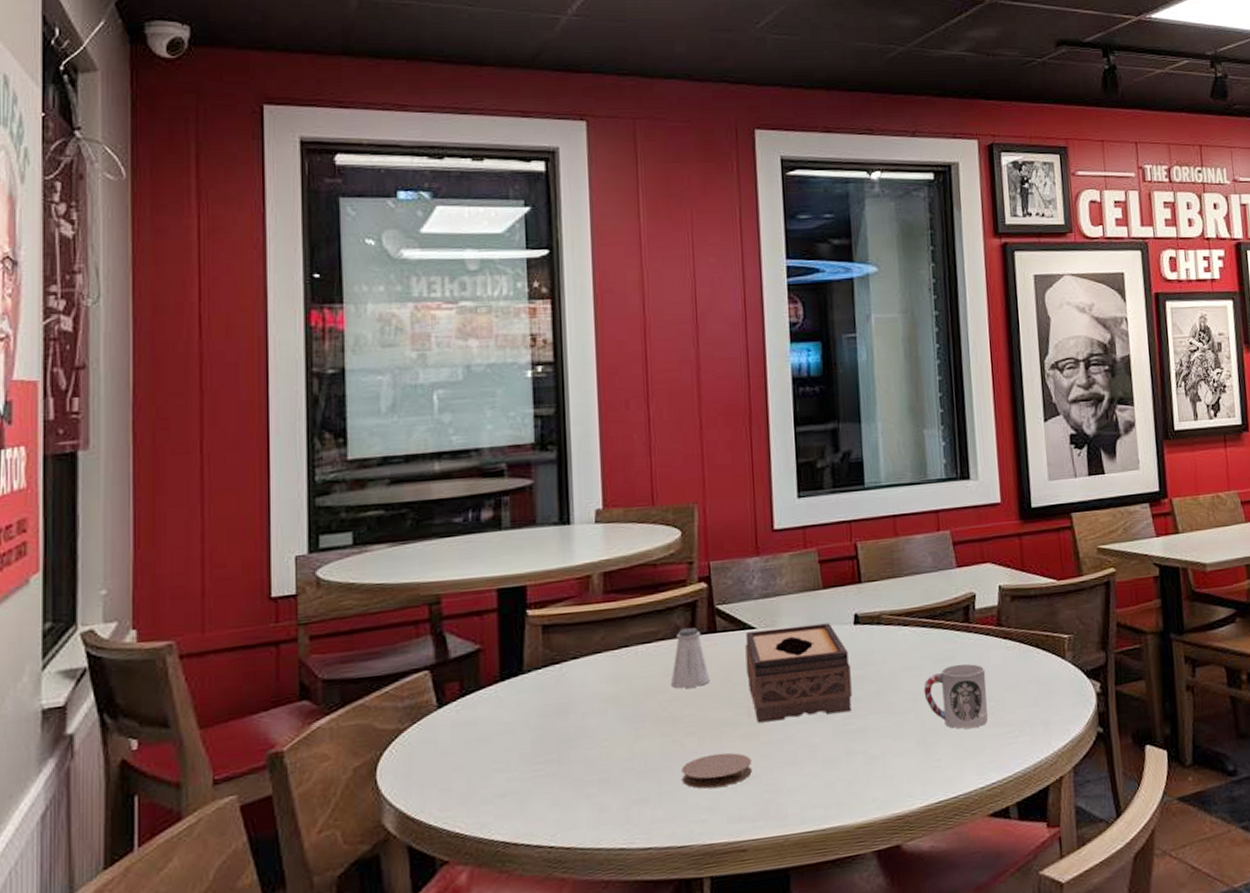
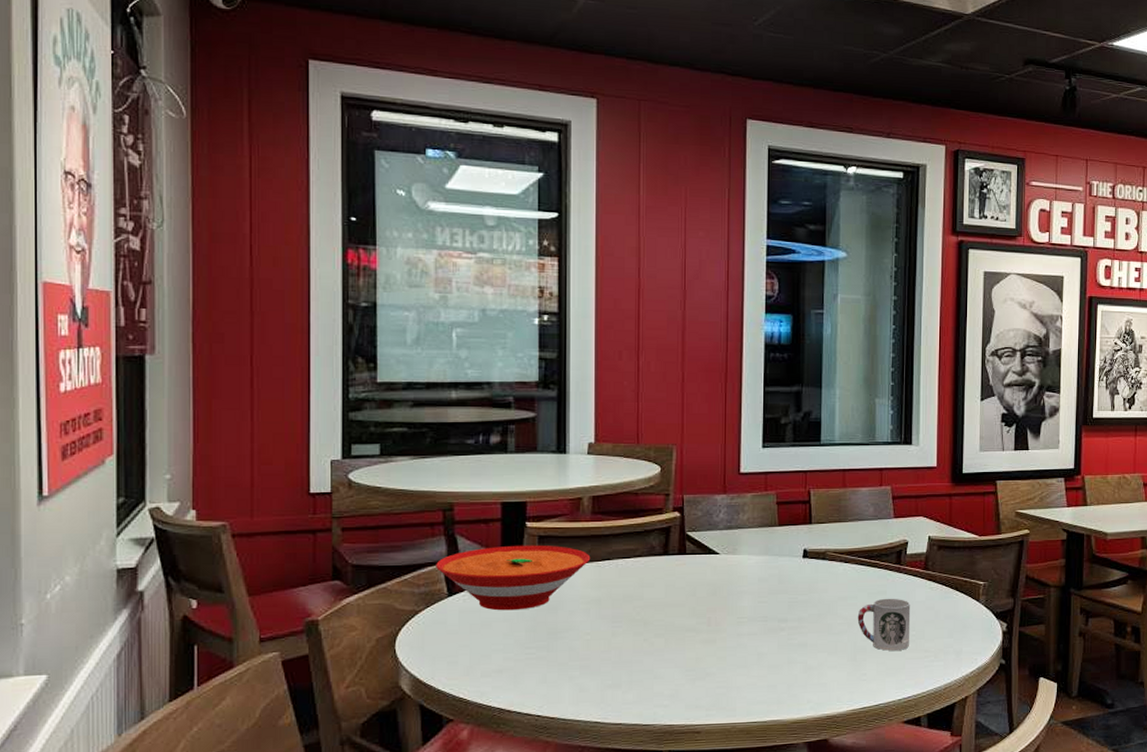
bowl: none [422,635,605,721] -> present [436,545,591,611]
saltshaker: present [671,627,710,689] -> none [645,549,678,598]
coaster: present [682,752,752,789] -> none [650,653,709,680]
tissue box: present [745,623,852,723] -> none [709,554,797,632]

